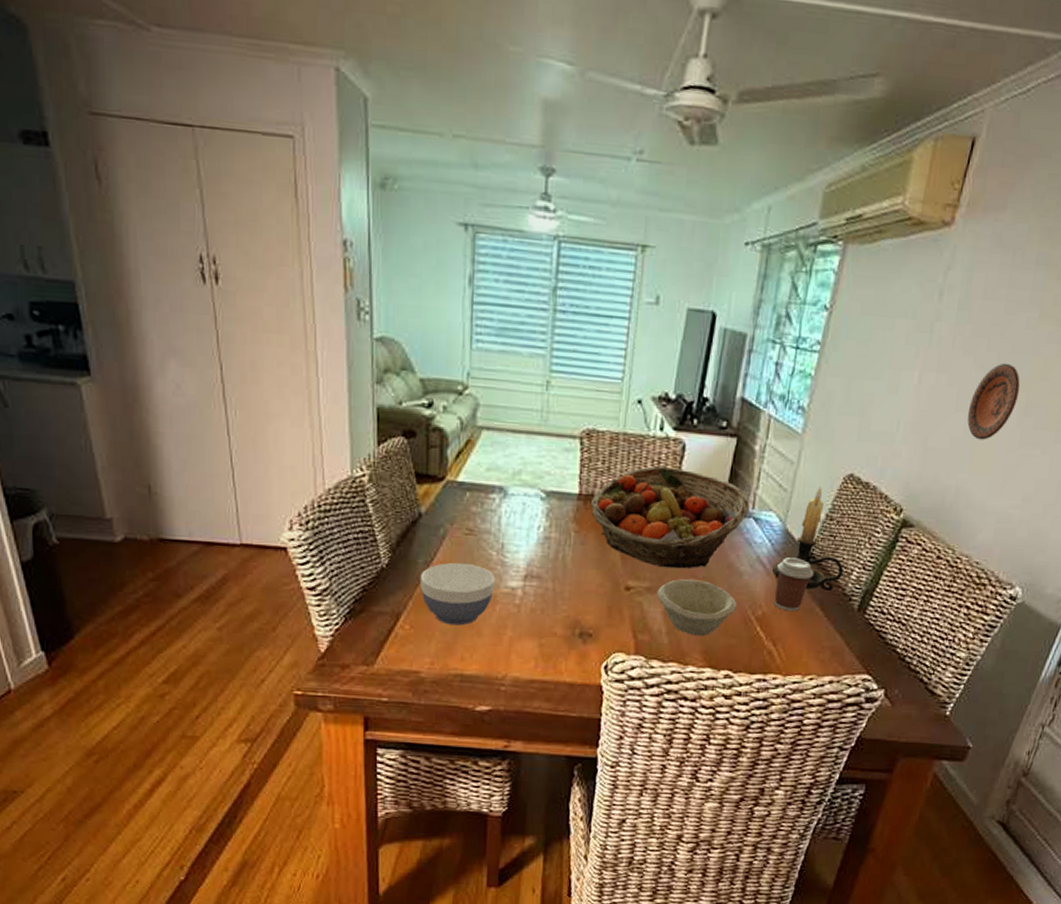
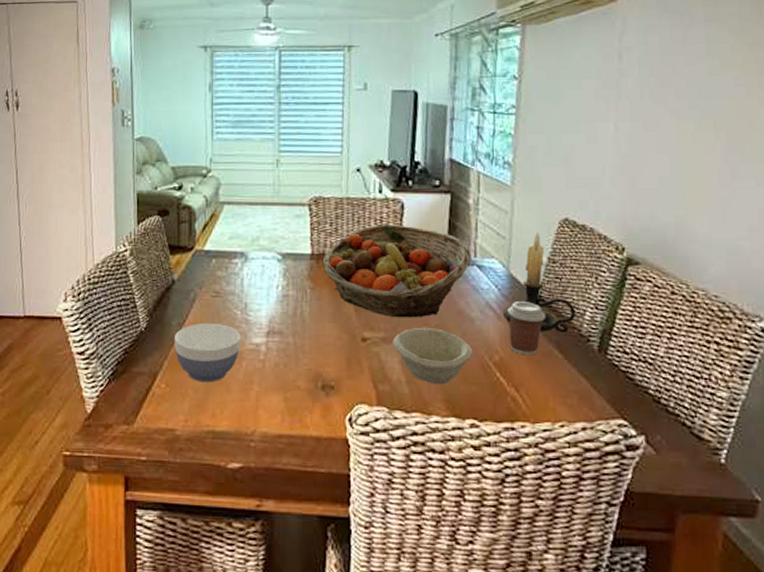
decorative plate: present [967,362,1020,440] -> none [670,107,719,178]

